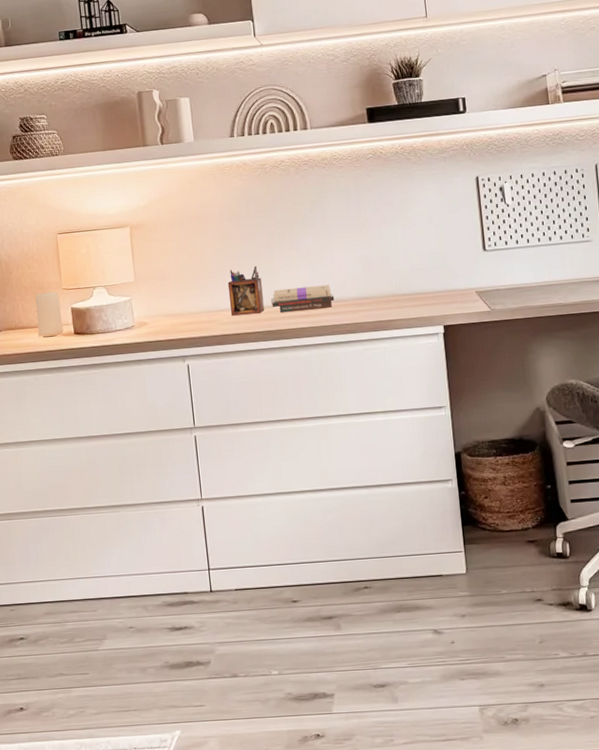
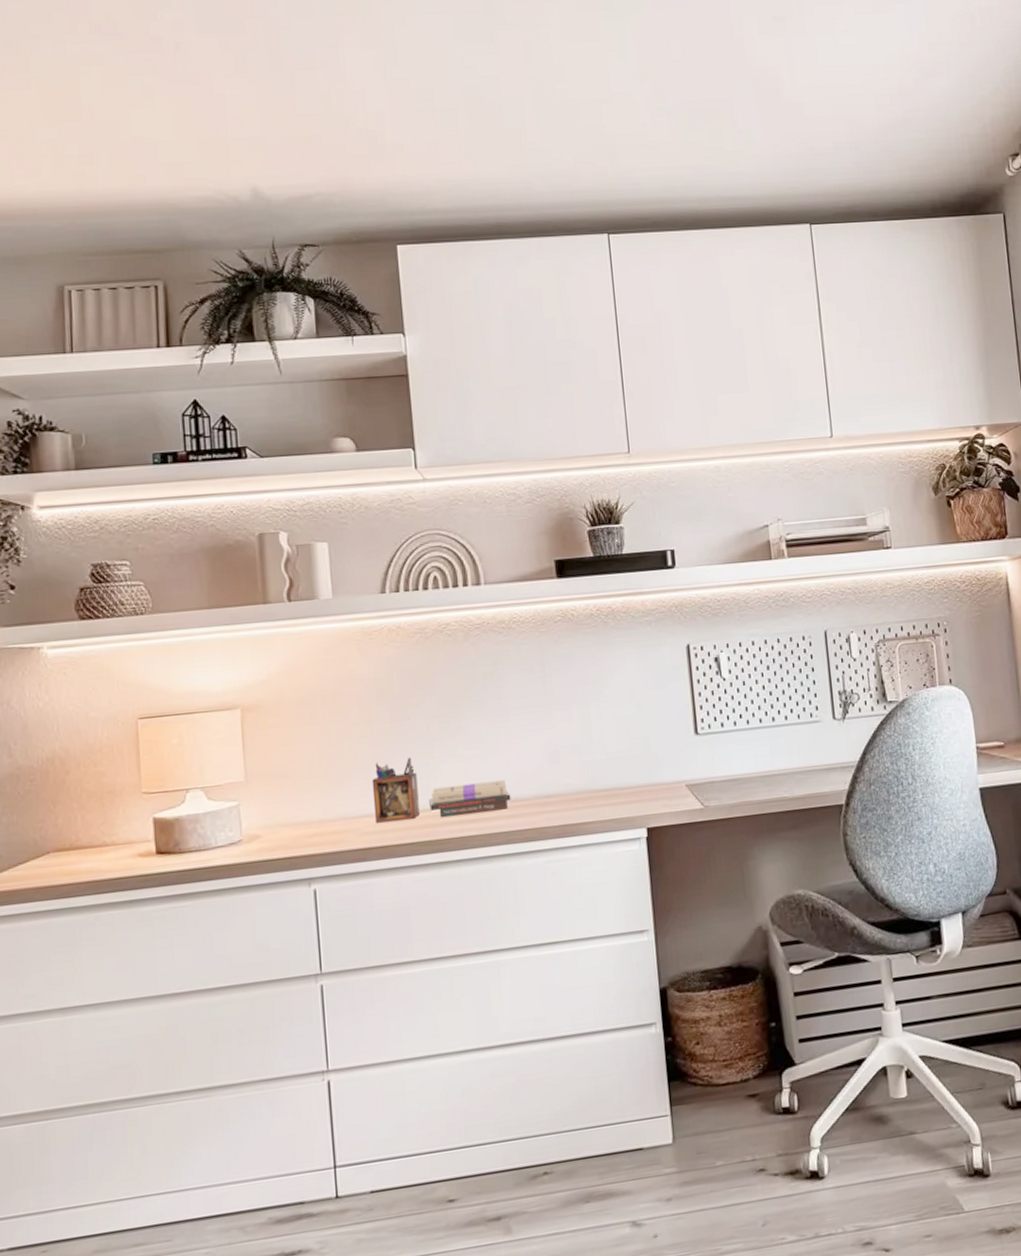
candle: present [35,291,64,338] -> none [101,796,141,860]

